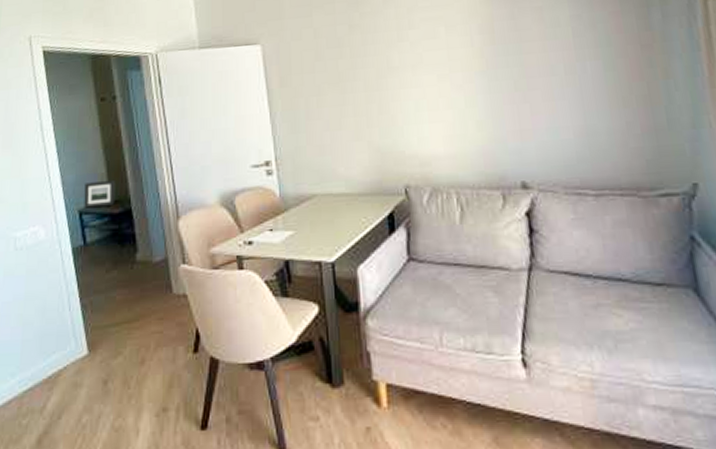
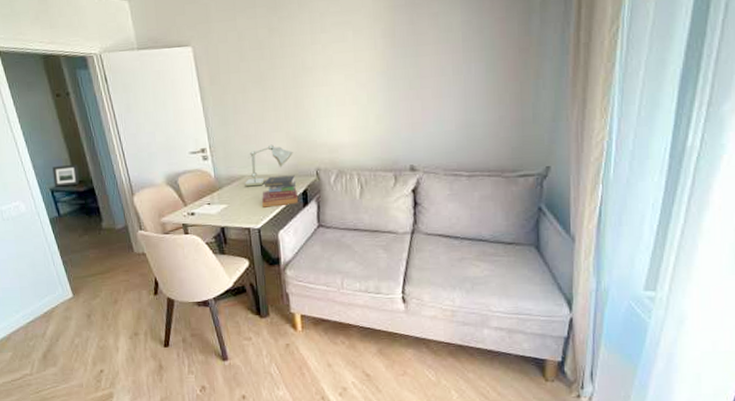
desk lamp: none [316,156,377,209] -> present [245,144,293,187]
books: none [337,194,382,235] -> present [262,175,298,208]

